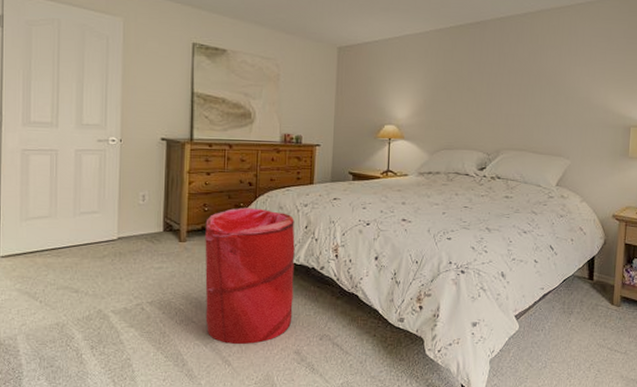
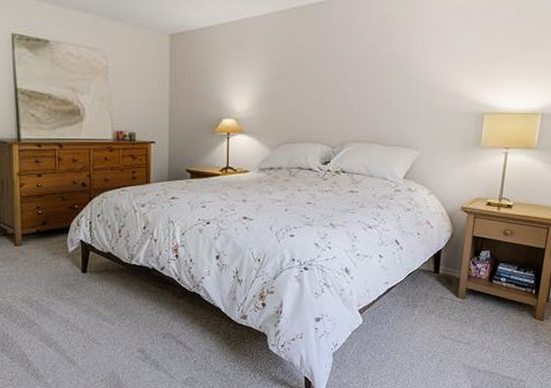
laundry hamper: present [205,207,295,345] -> none [40,209,135,345]

